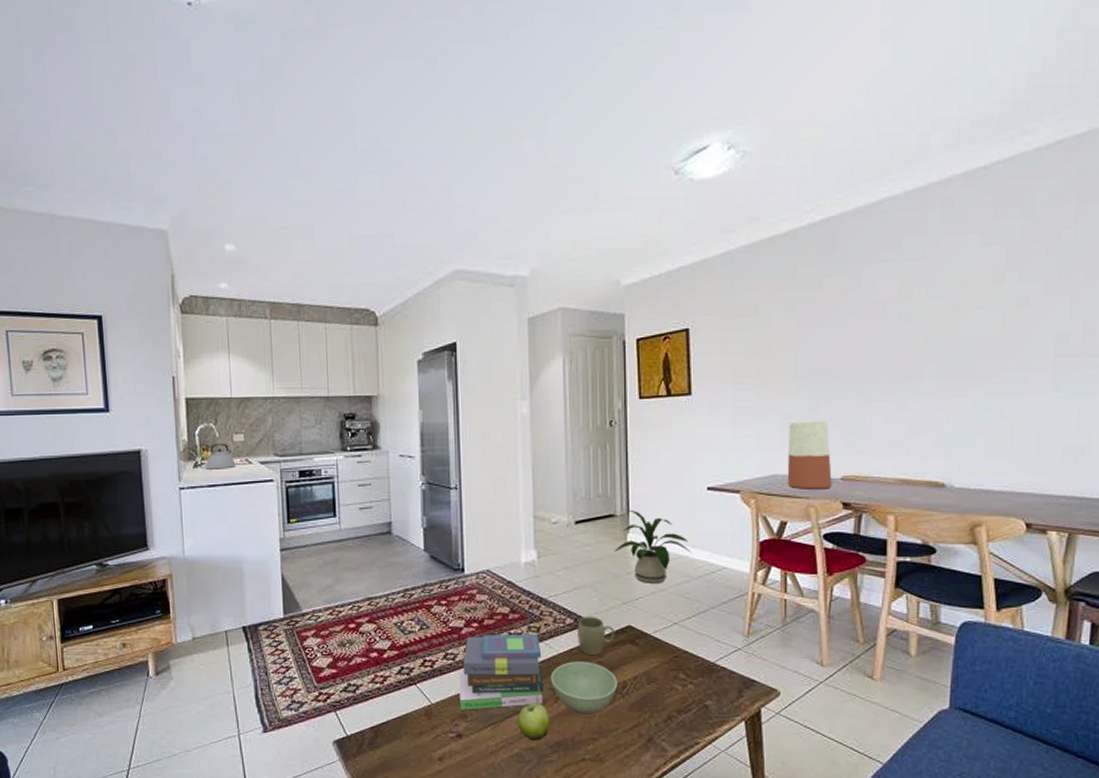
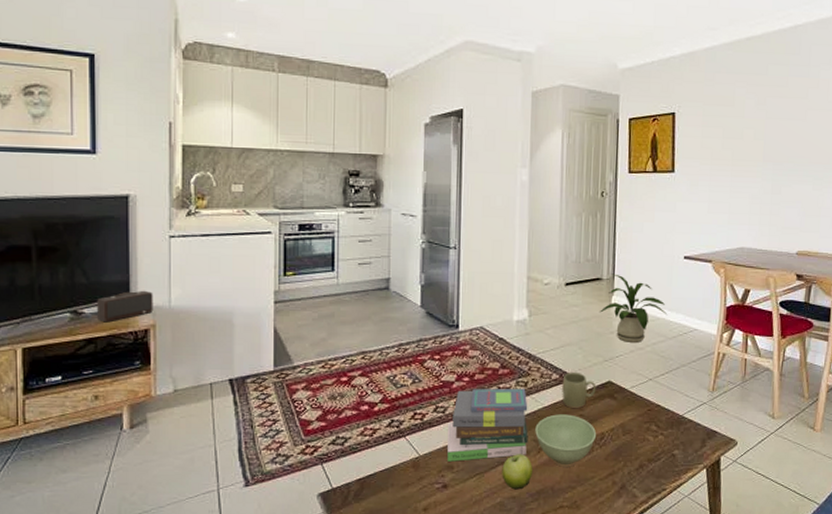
speaker: none [119,541,169,574] -> present [97,290,153,323]
kettle: present [205,443,236,470] -> none [199,192,233,219]
vase: present [787,420,832,490] -> none [752,201,789,262]

